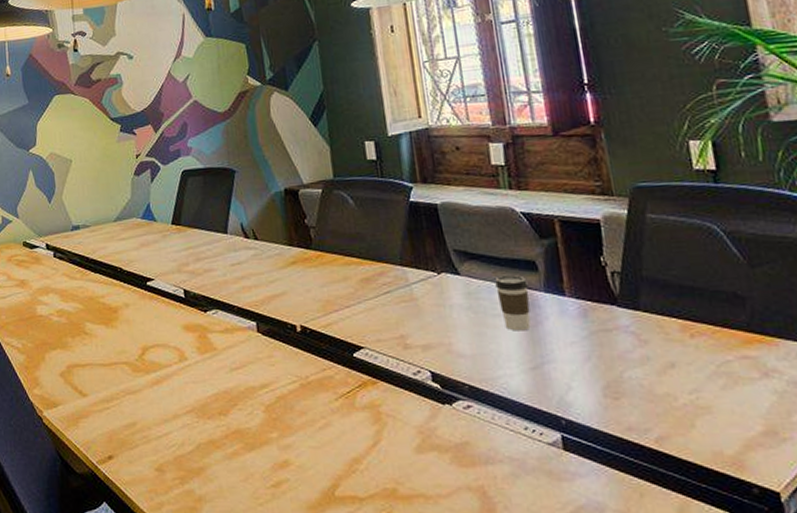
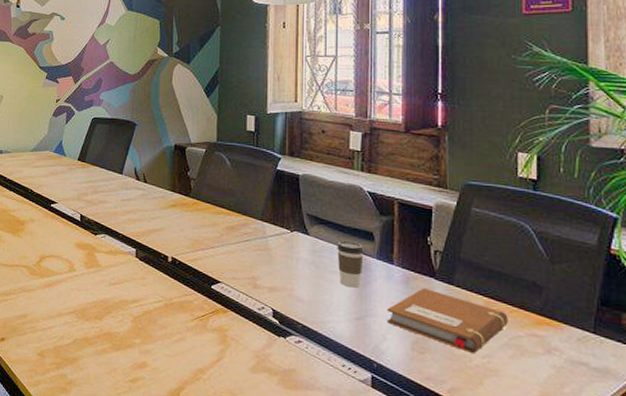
notebook: none [566,319,713,390] -> present [387,288,508,353]

